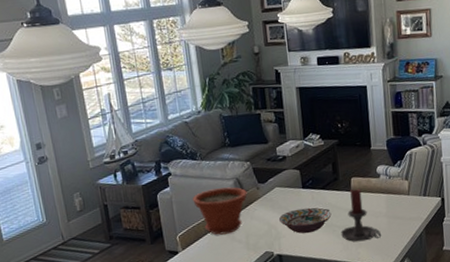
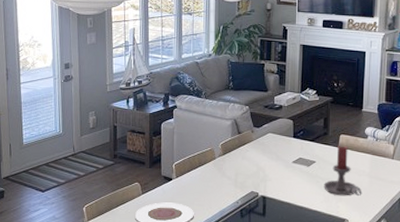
plant pot: present [192,187,247,235] -> none [192,126,242,169]
decorative bowl: present [278,207,332,234] -> none [267,156,317,181]

